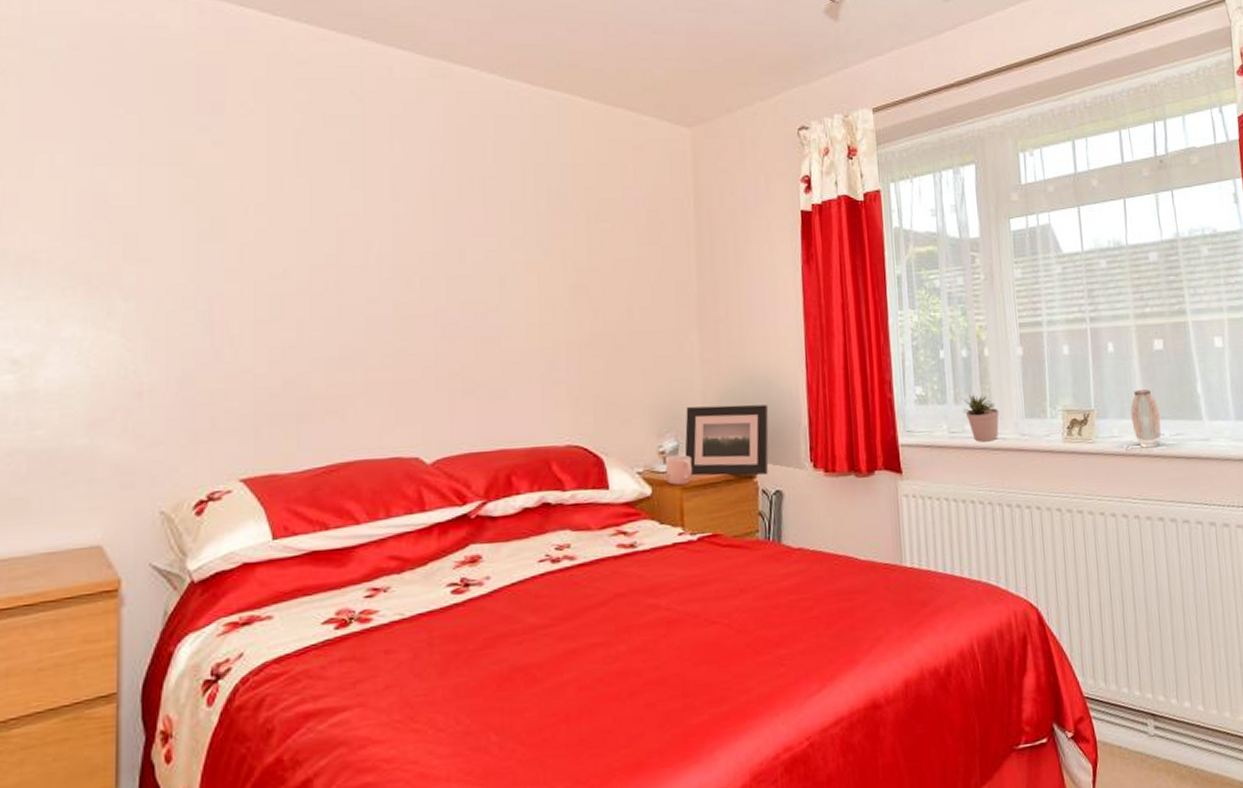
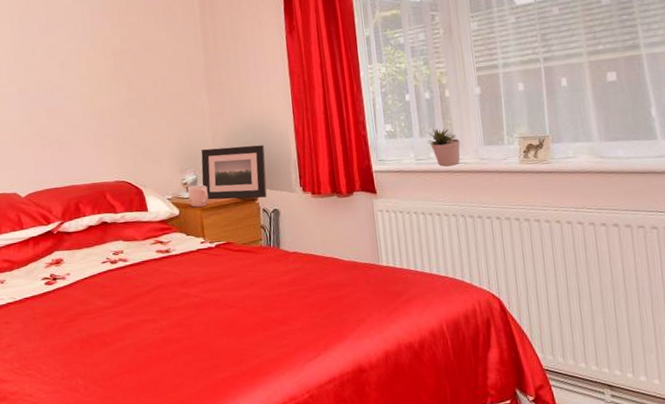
vase: present [1130,390,1161,448] -> none [584,116,615,166]

